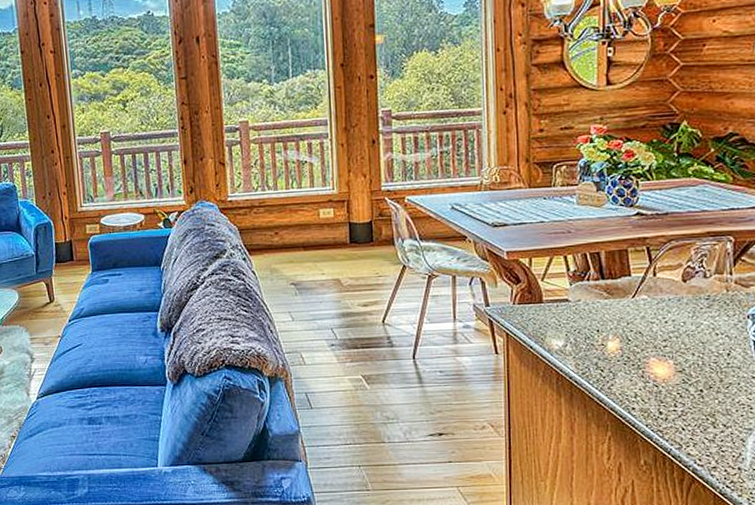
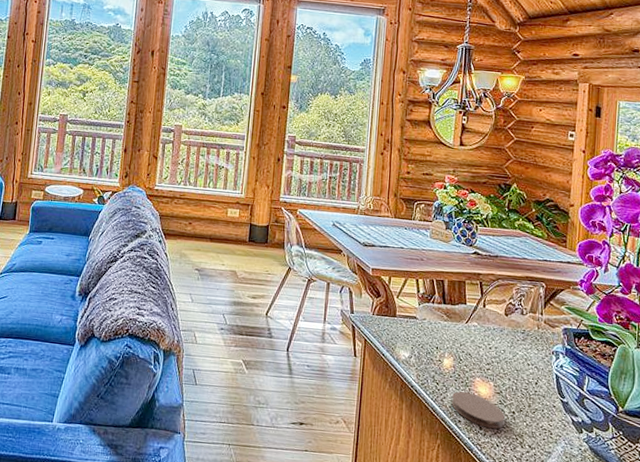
coaster: none [622,376,691,411] -> present [452,391,505,429]

